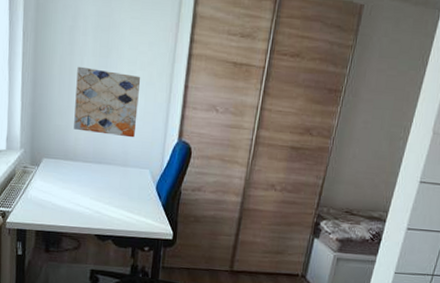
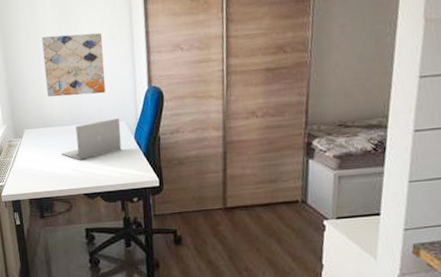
laptop: none [77,164,145,200] -> present [60,118,122,160]

